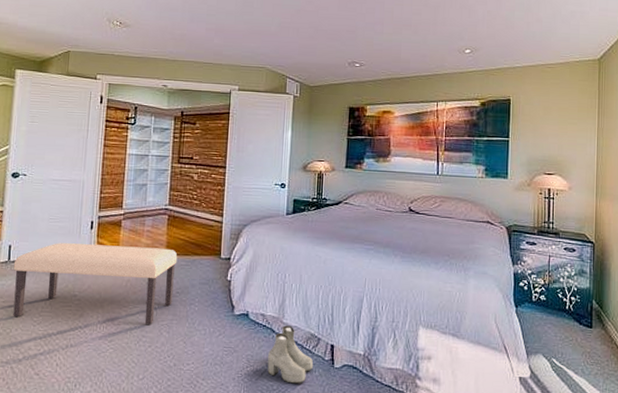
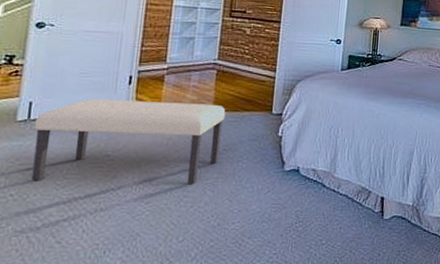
boots: present [267,325,313,384] -> none [317,180,363,237]

